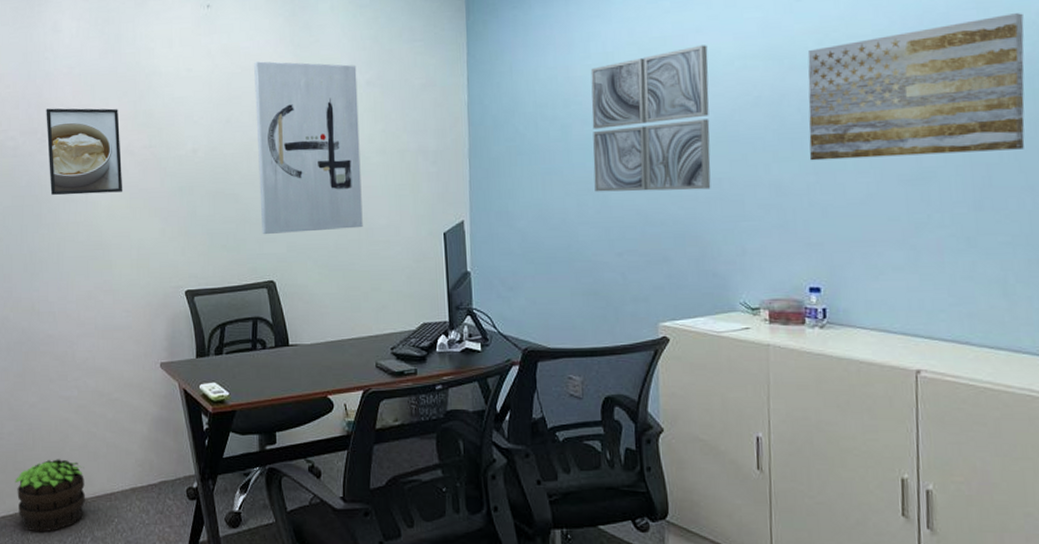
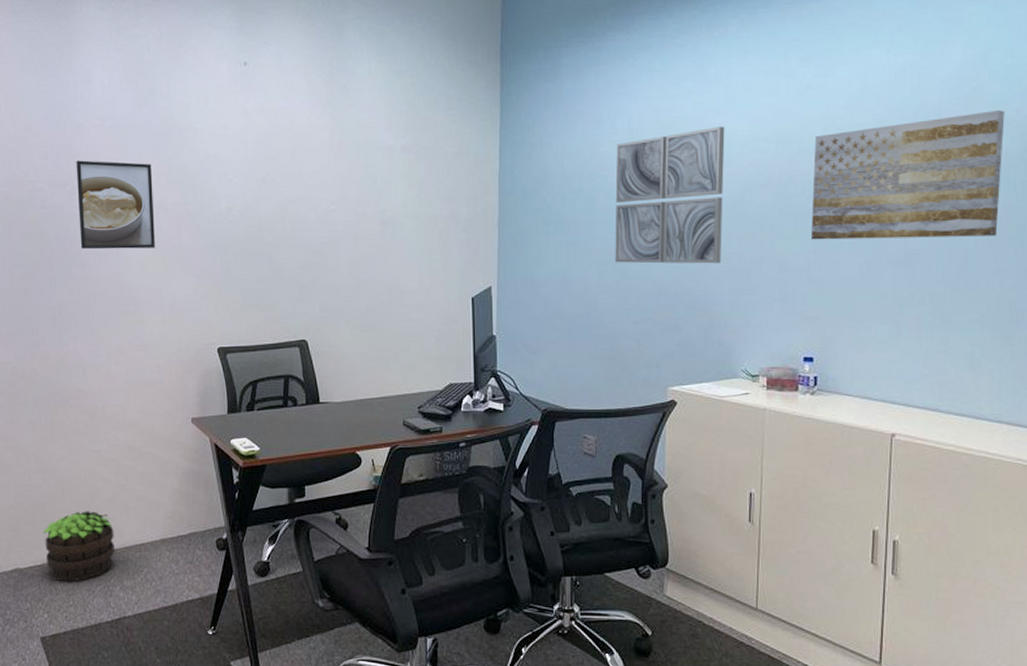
wall art: present [254,61,363,234] -> none [291,122,394,294]

